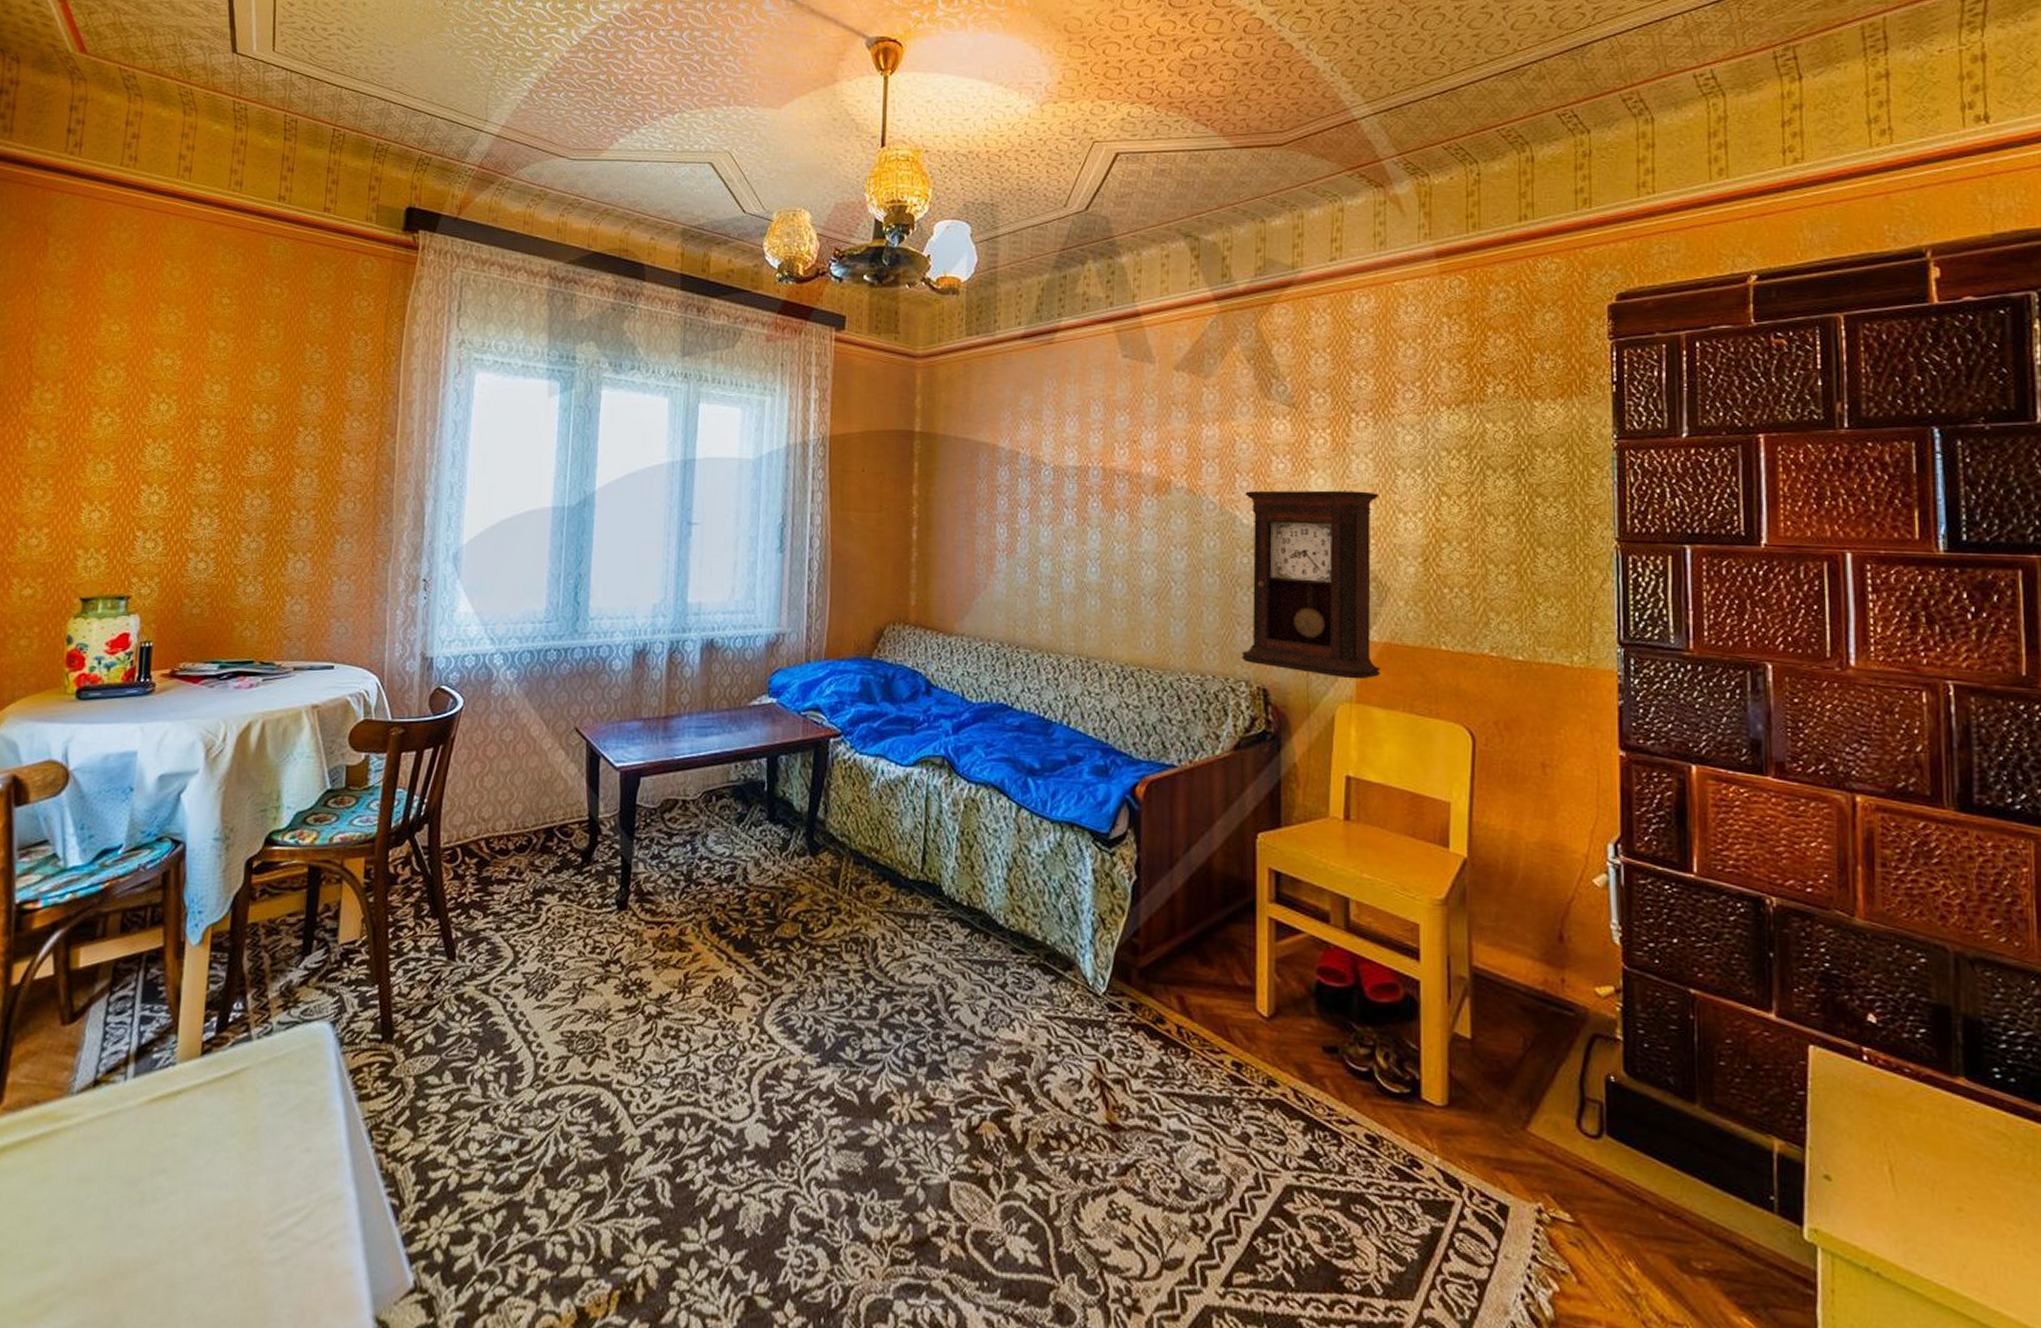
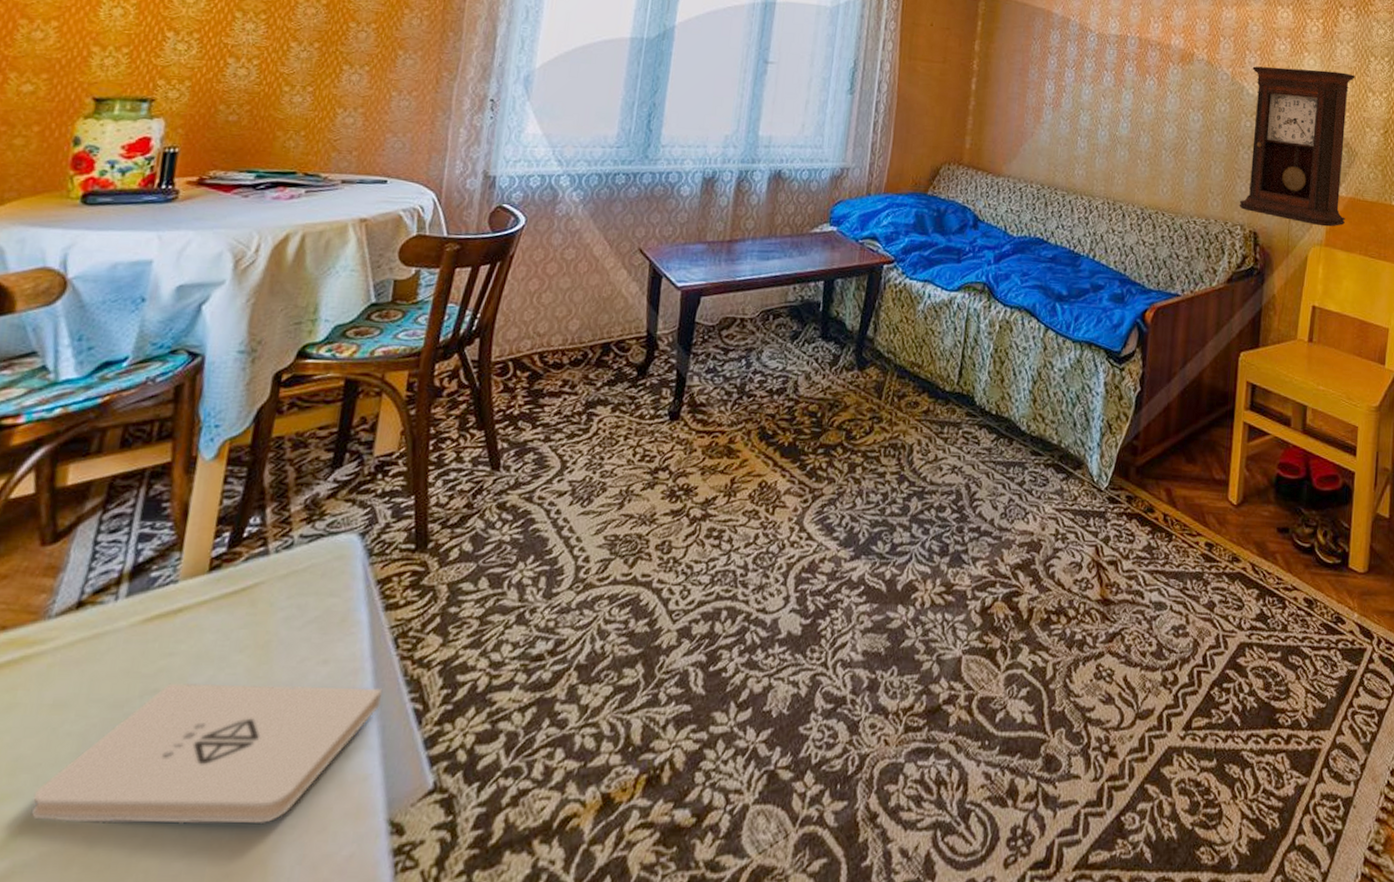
notepad: none [67,1164,361,1310] -> present [31,683,383,824]

